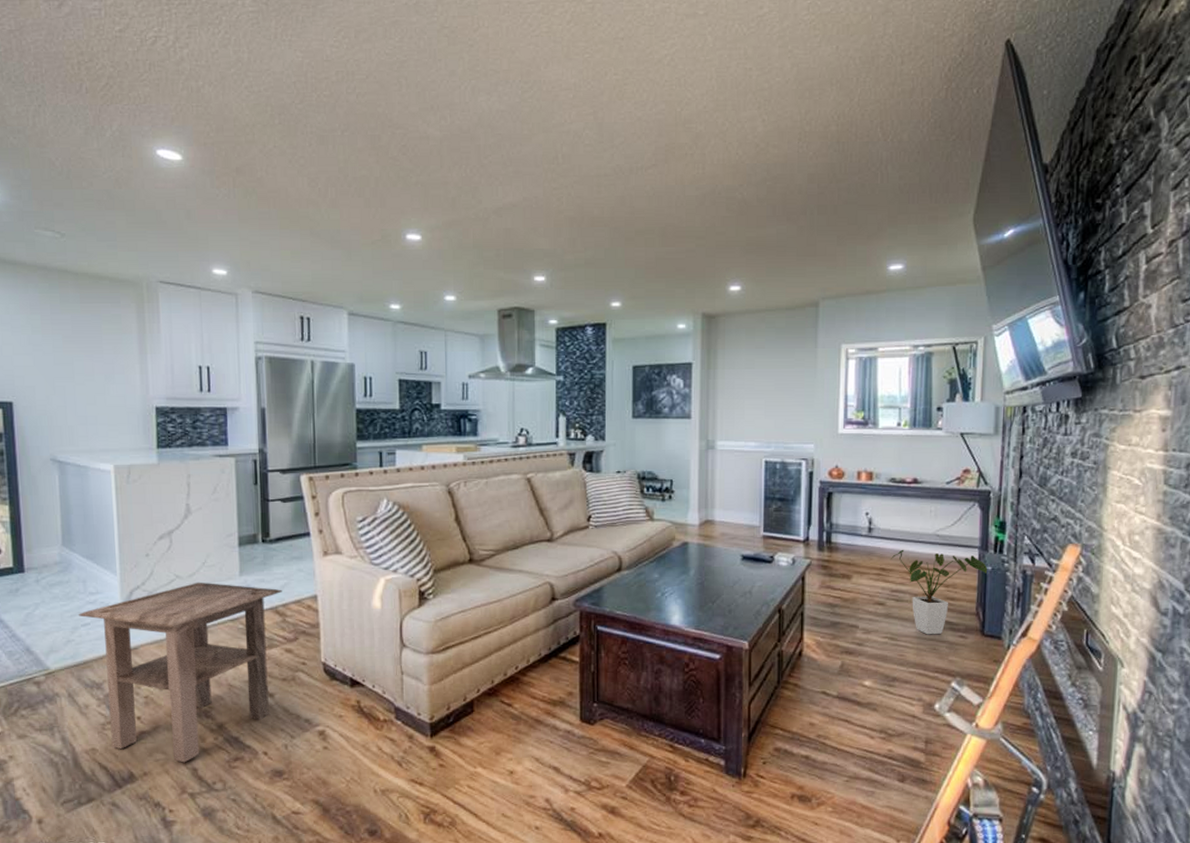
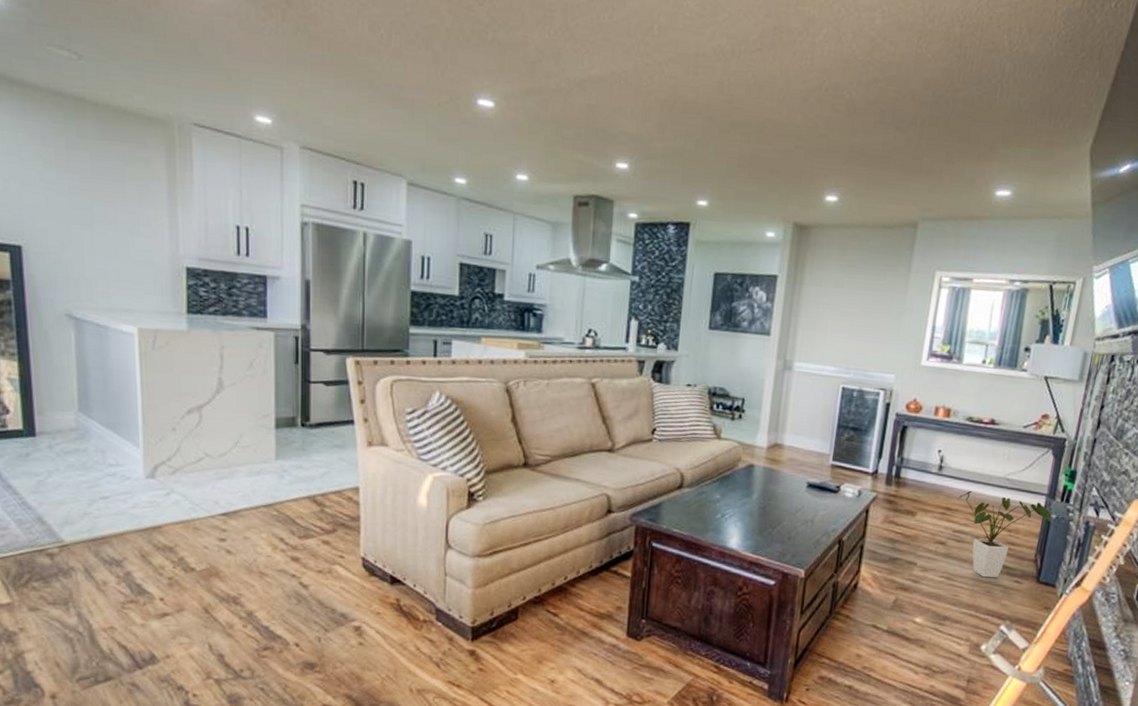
side table: present [78,582,282,763] -> none [96,462,321,648]

